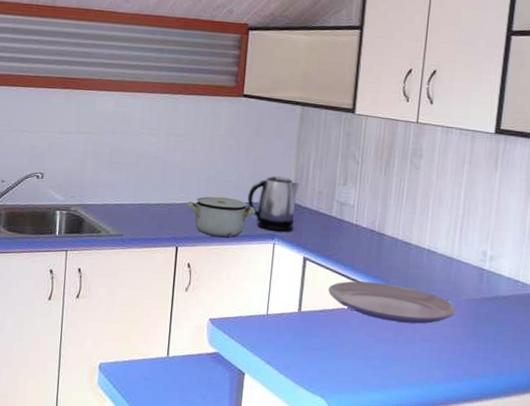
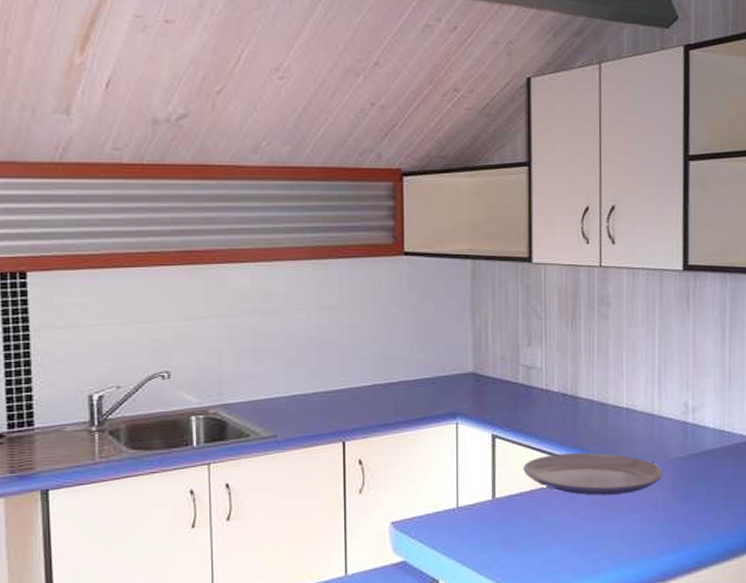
cooking pot: present [187,196,256,237] -> none [351,375,432,423]
kettle: present [247,175,299,232] -> none [421,343,478,409]

